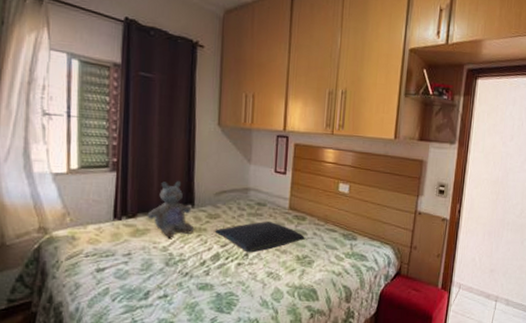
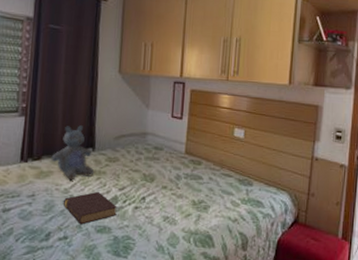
book: none [163,248,219,283] -> present [64,191,117,225]
pillow: present [215,221,305,253] -> none [113,165,201,197]

